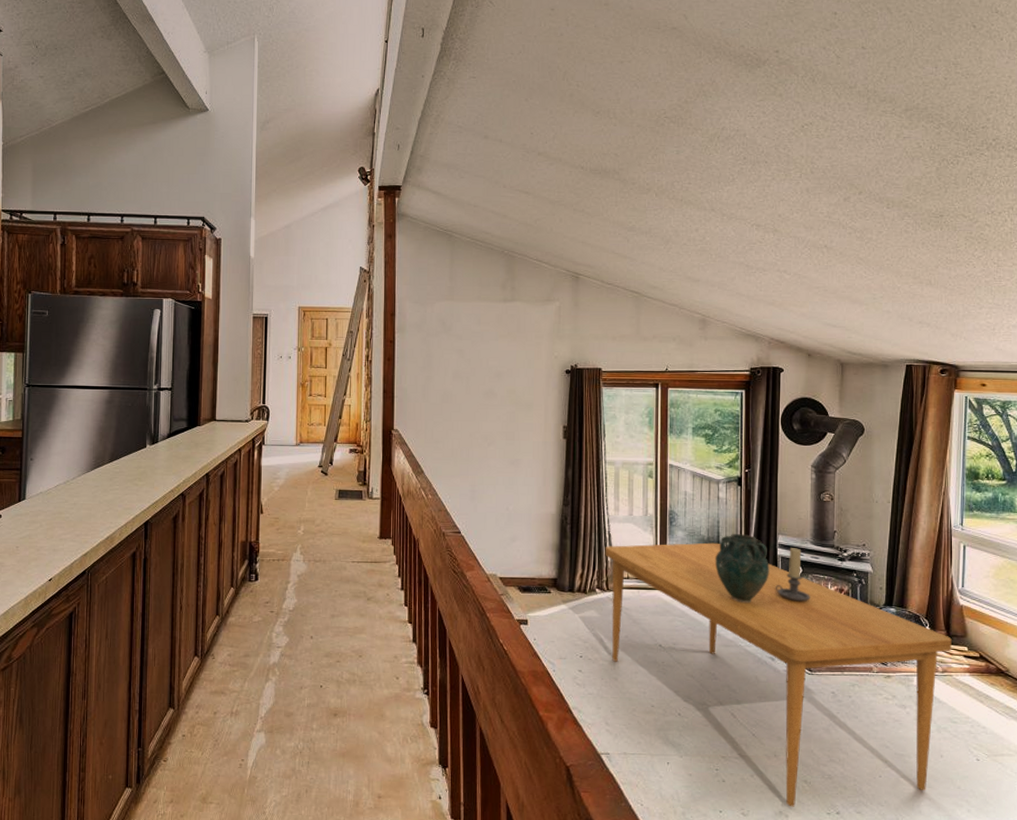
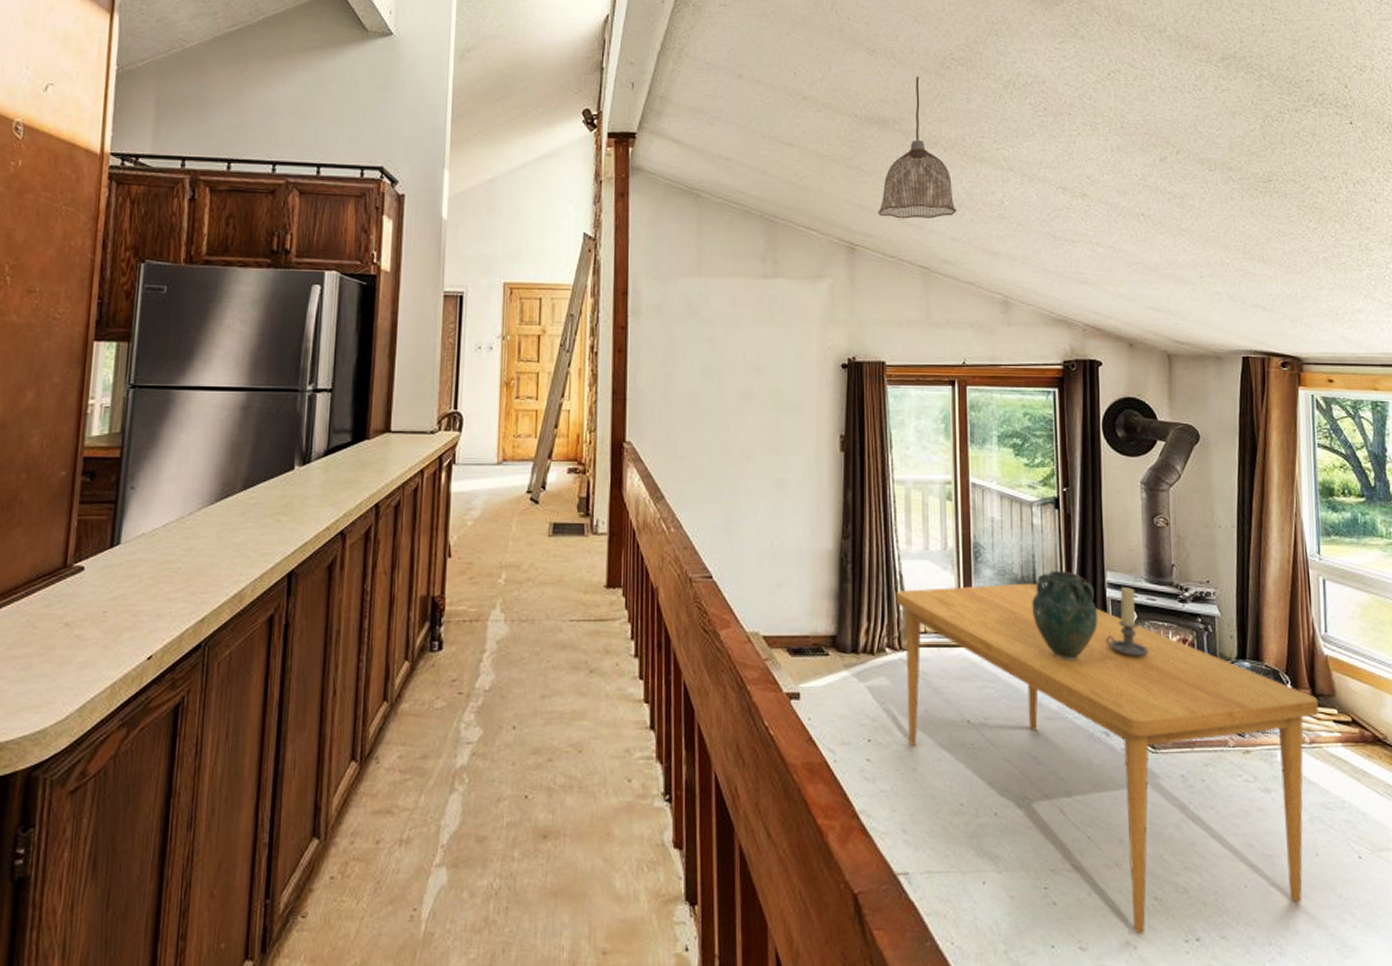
pendant lamp: none [599,132,666,253] -> present [878,76,958,219]

